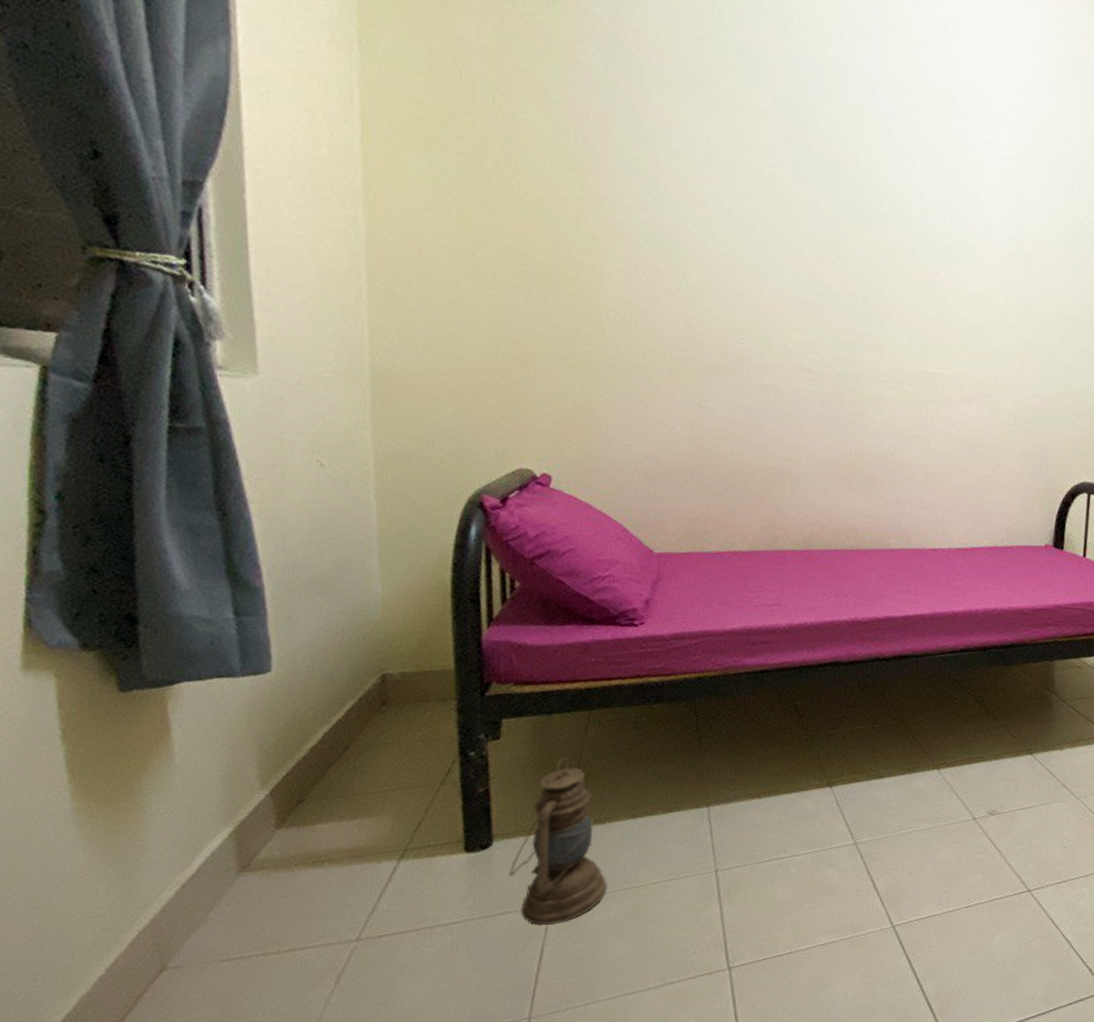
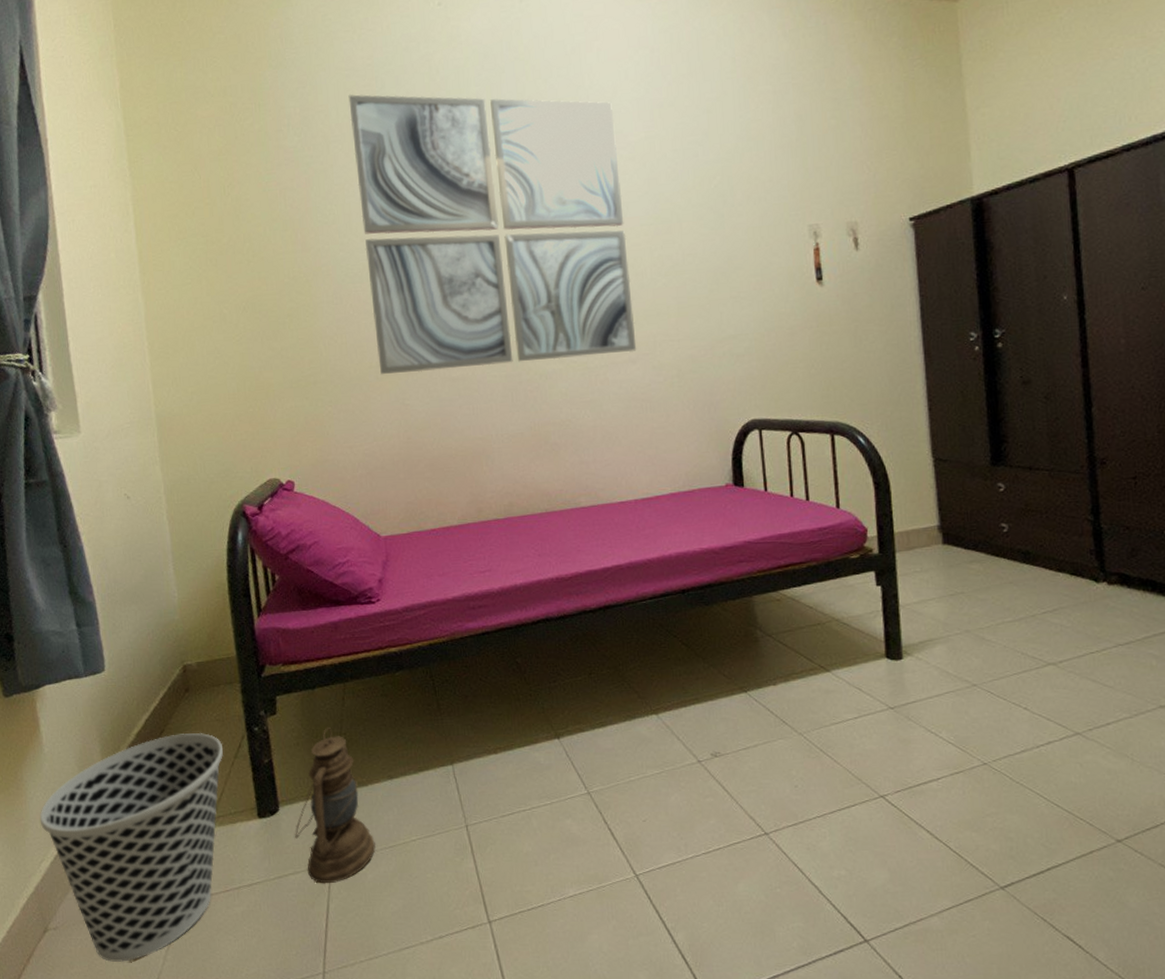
wastebasket: none [163,752,427,1006] -> present [39,732,224,963]
wall art: none [673,18,990,391] -> present [348,94,637,375]

